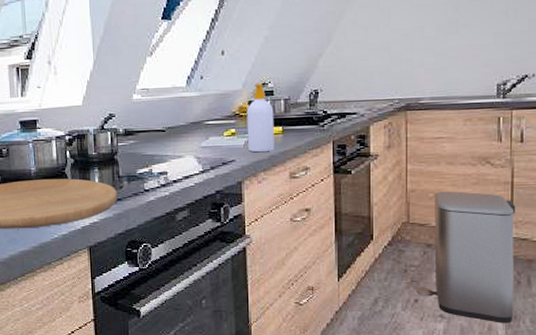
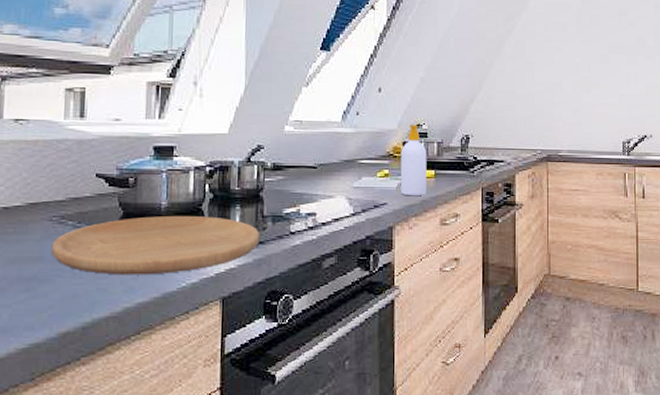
pedal bin: present [416,191,516,323] -> none [557,244,642,380]

